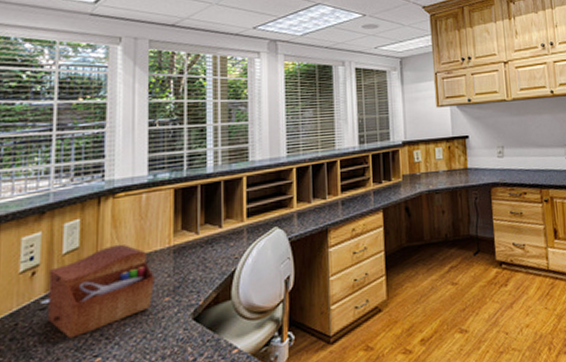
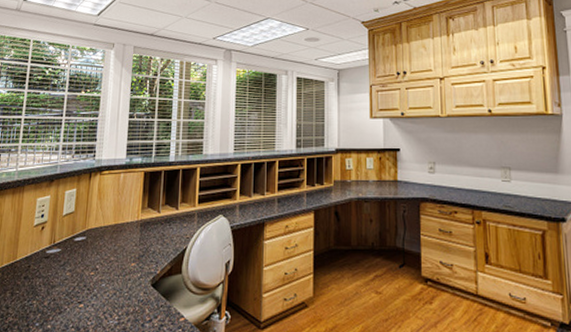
sewing box: present [48,244,154,339] -> none [50,213,125,285]

